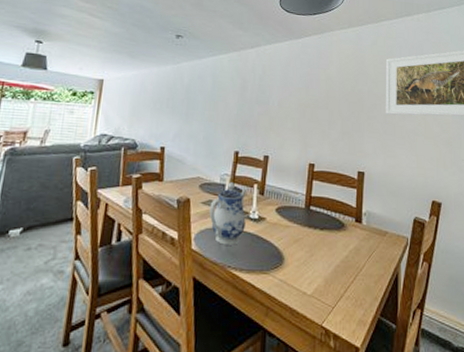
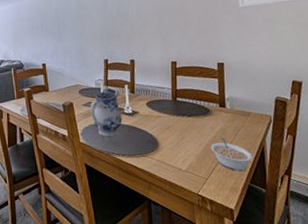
legume: none [341,258,386,300] -> present [210,137,253,171]

